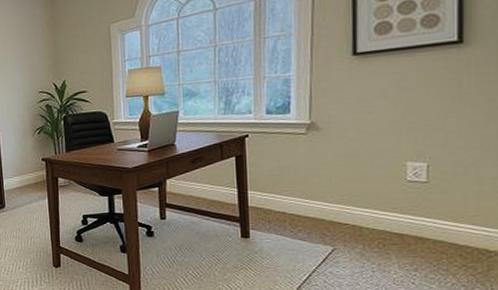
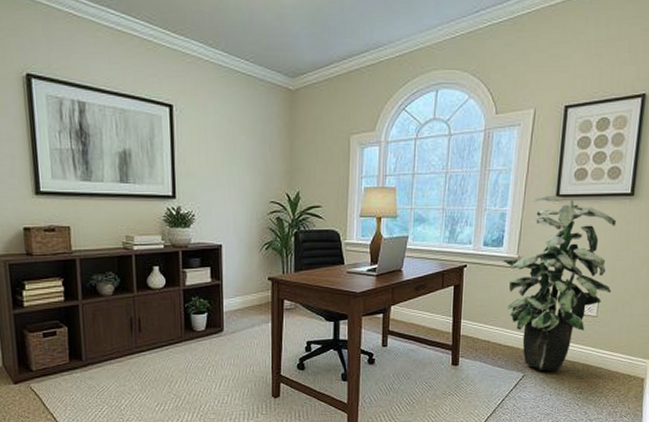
indoor plant: none [291,53,446,245] -> present [502,195,617,372]

